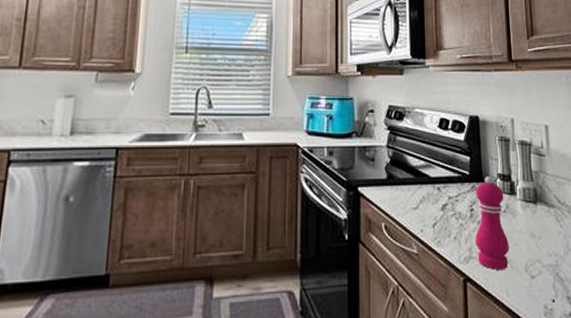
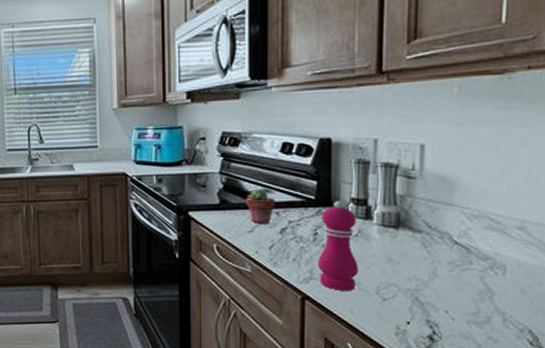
potted succulent: none [411,163,437,201] -> present [246,189,276,225]

